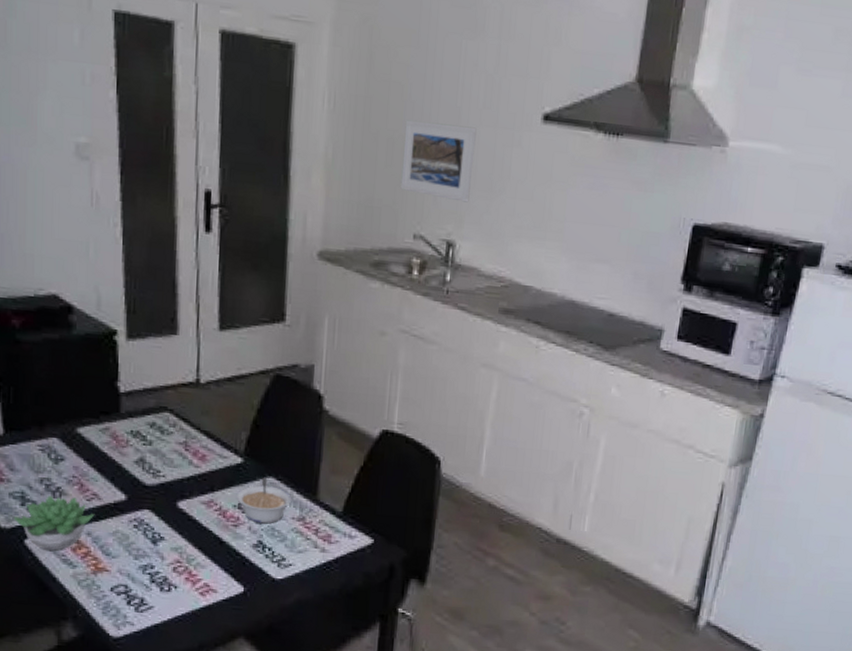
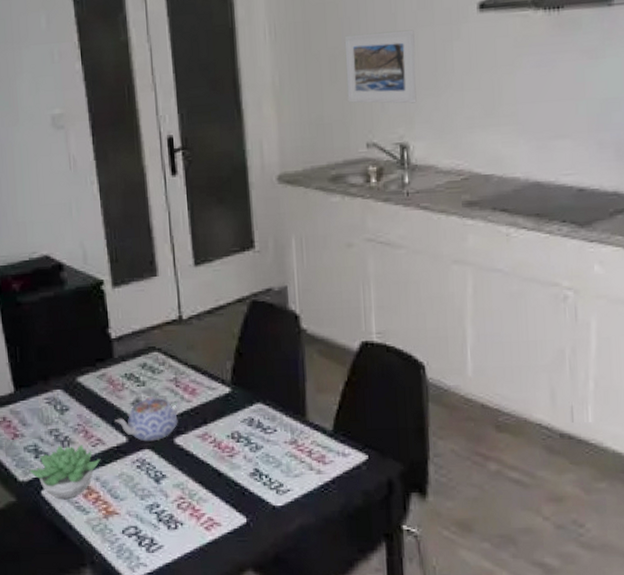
teapot: none [115,457,190,503] -> present [115,397,182,442]
legume: present [236,478,292,524] -> none [228,405,282,451]

